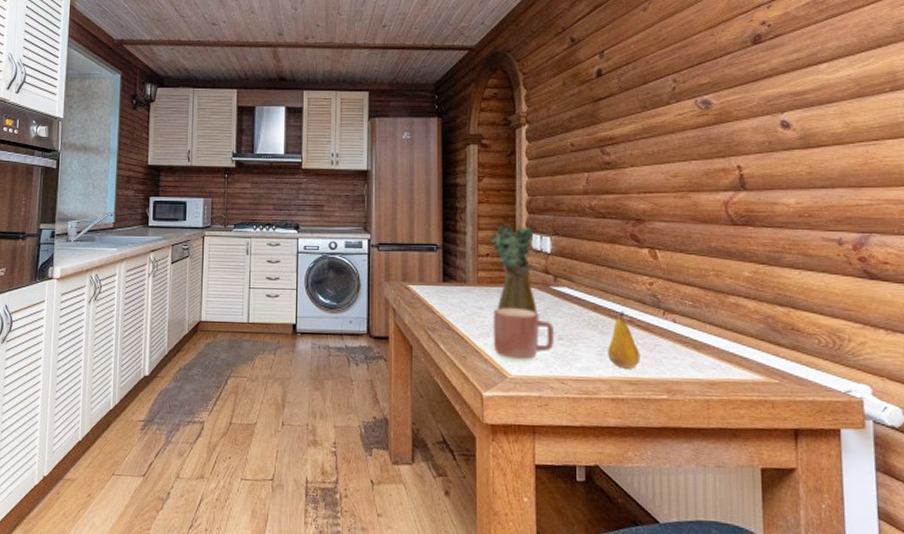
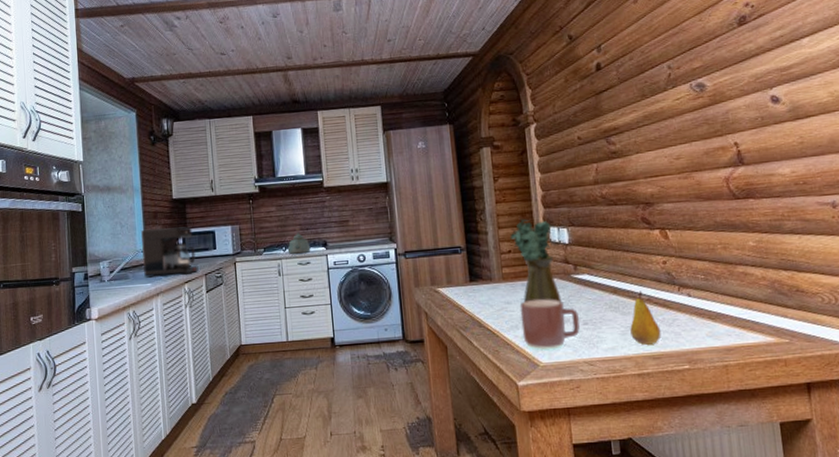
coffee maker: none [110,193,166,244] -> present [141,226,199,278]
kettle: none [258,207,282,235] -> present [287,227,311,255]

